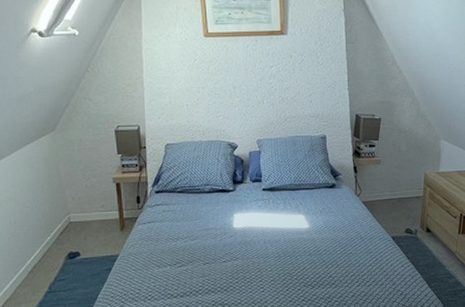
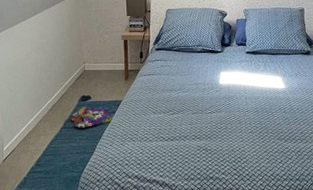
slippers: none [55,263,110,291] -> present [69,106,114,128]

